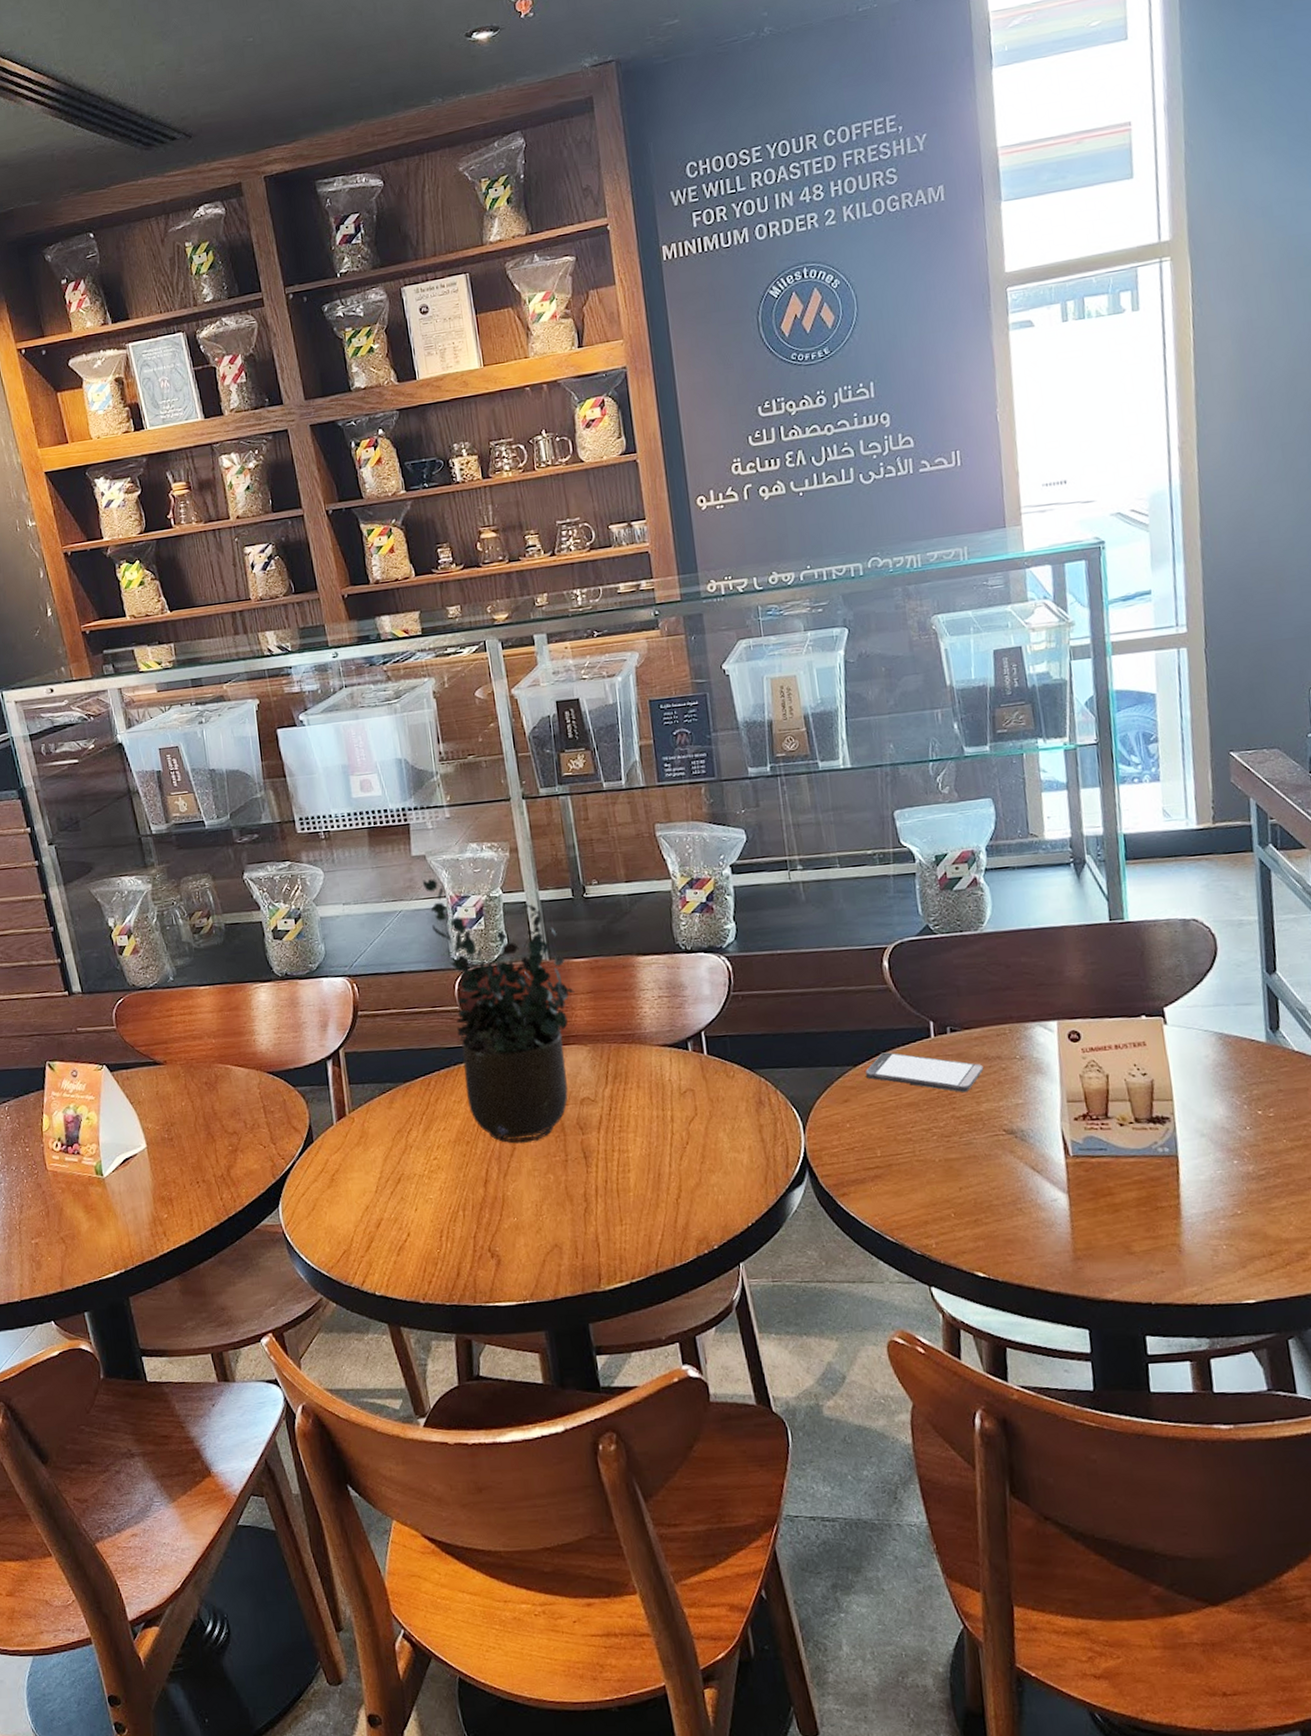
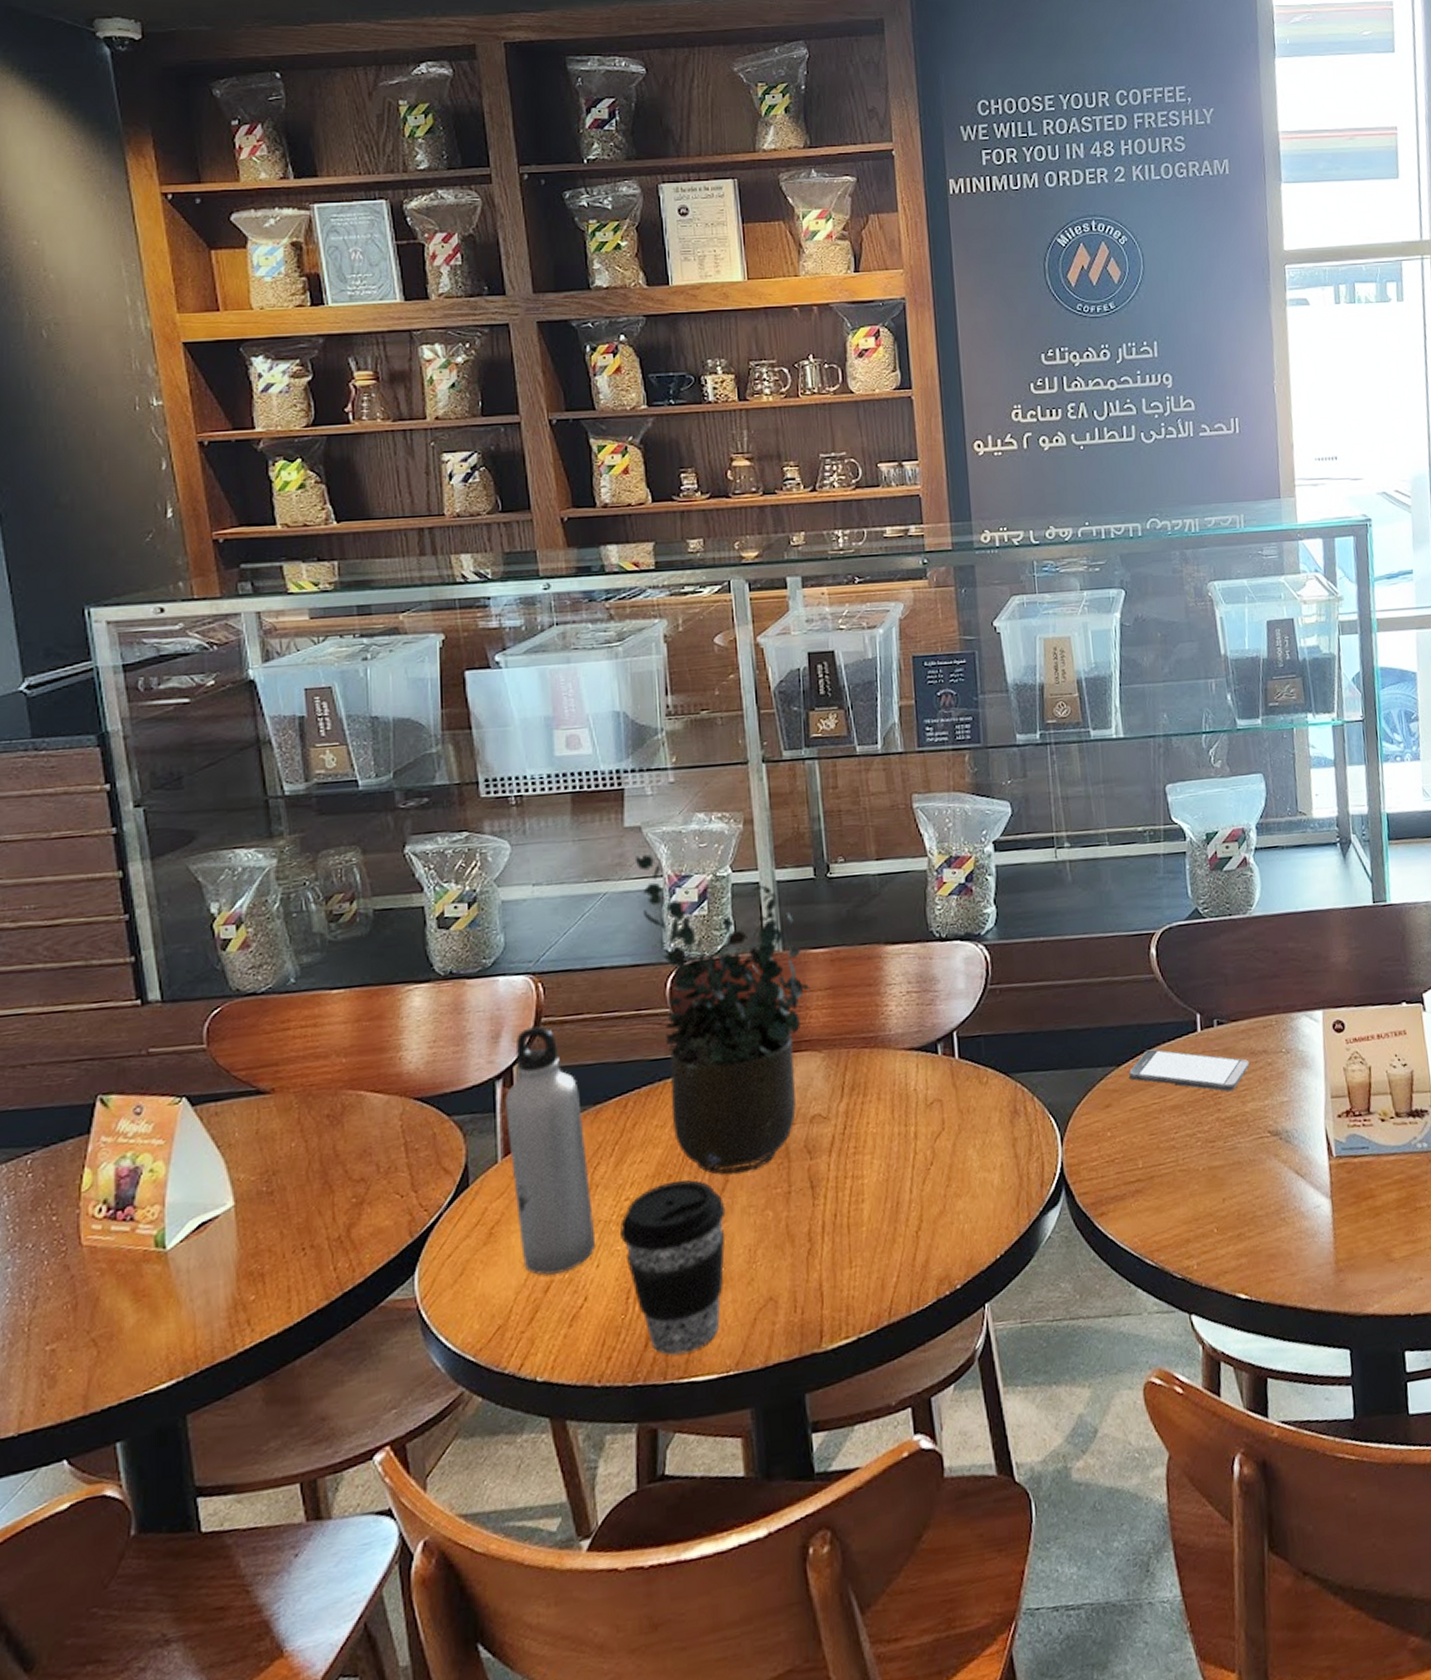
water bottle: none [335,1018,414,1215] -> present [505,1025,596,1276]
coffee cup: none [431,1146,517,1284] -> present [620,1180,726,1355]

